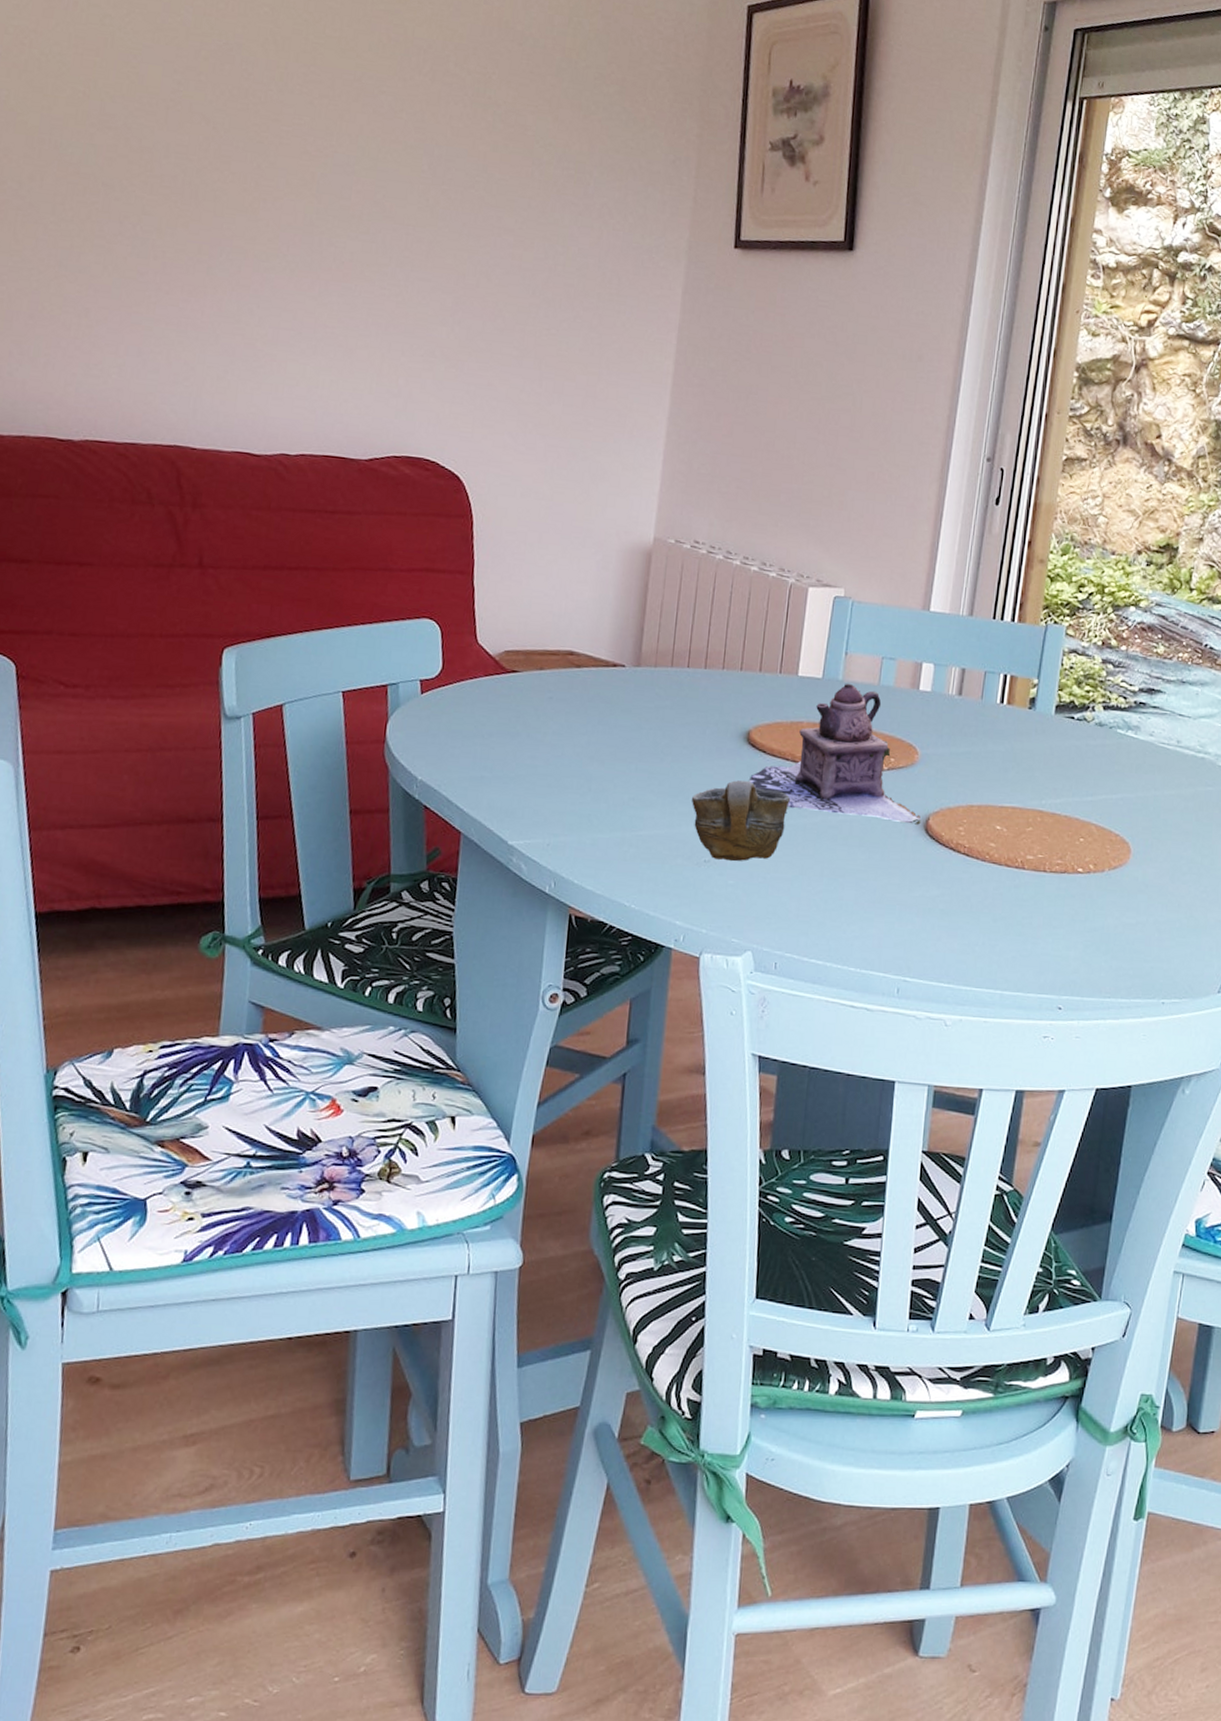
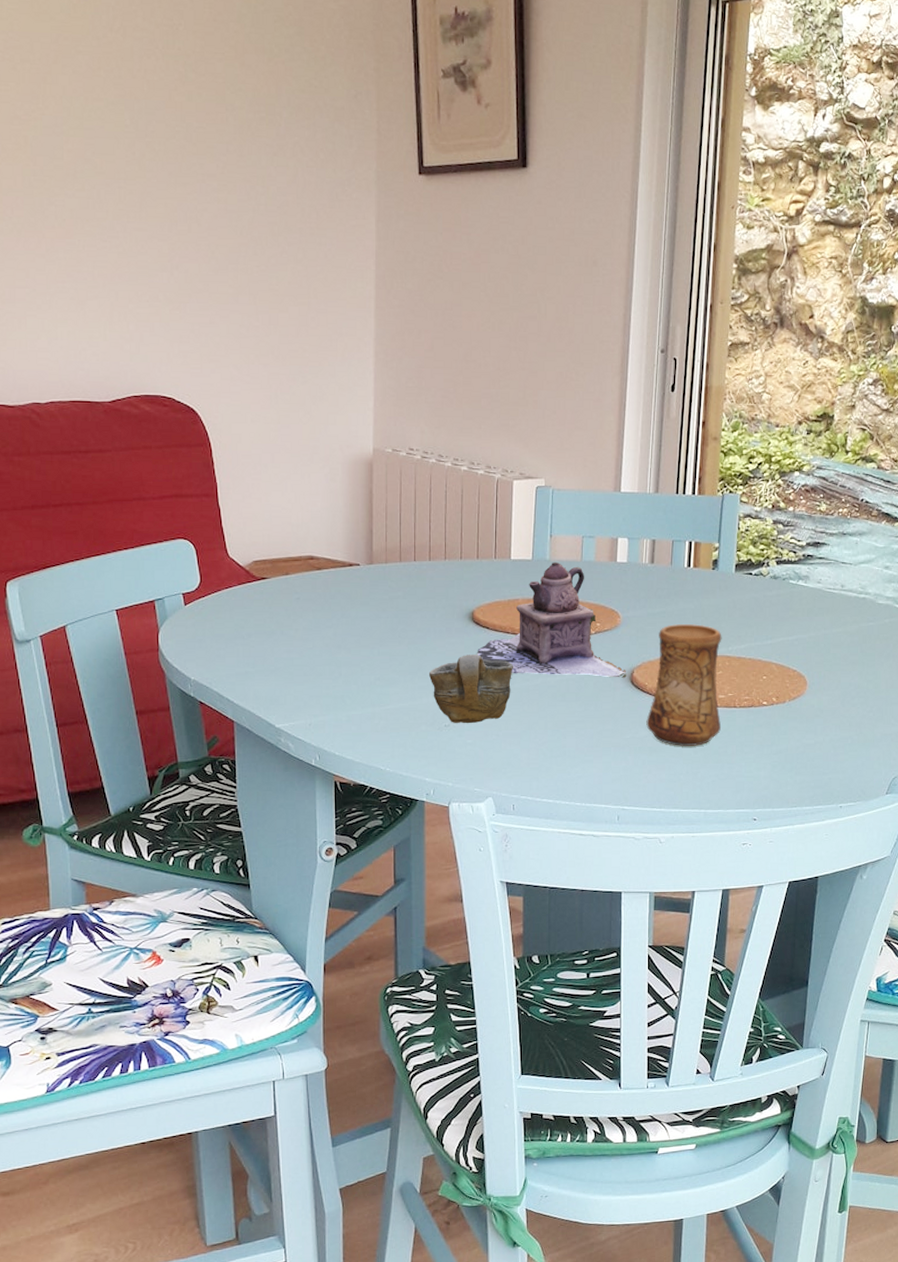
cup: none [939,767,1035,913] -> present [646,624,722,746]

